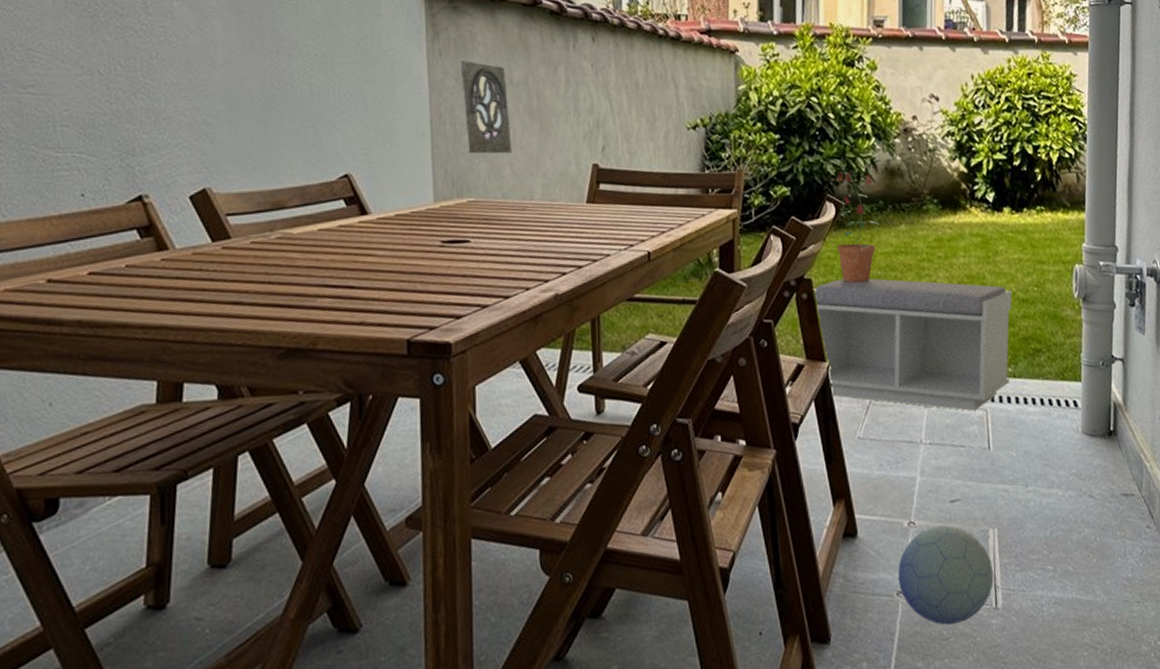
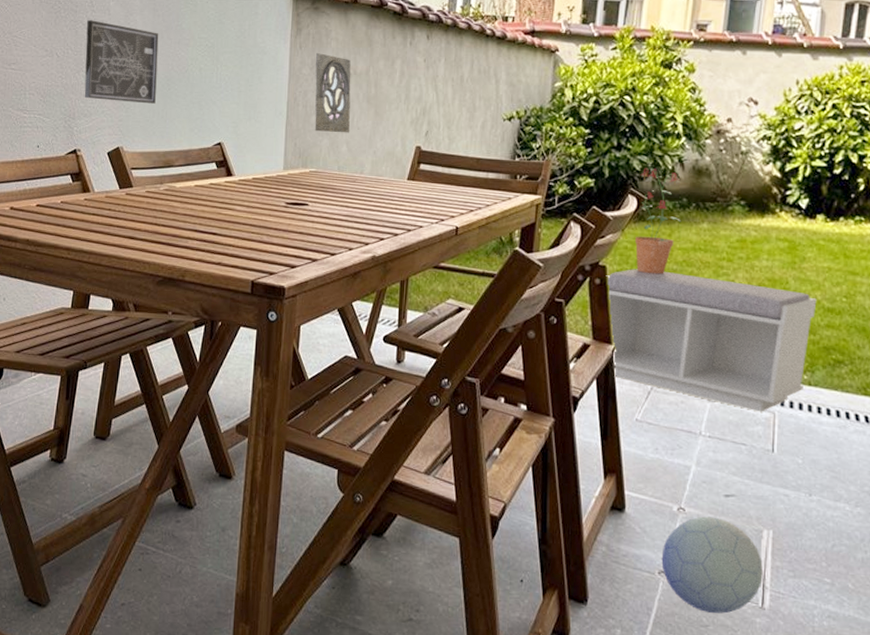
wall art: none [141,26,252,131] -> present [84,20,159,104]

